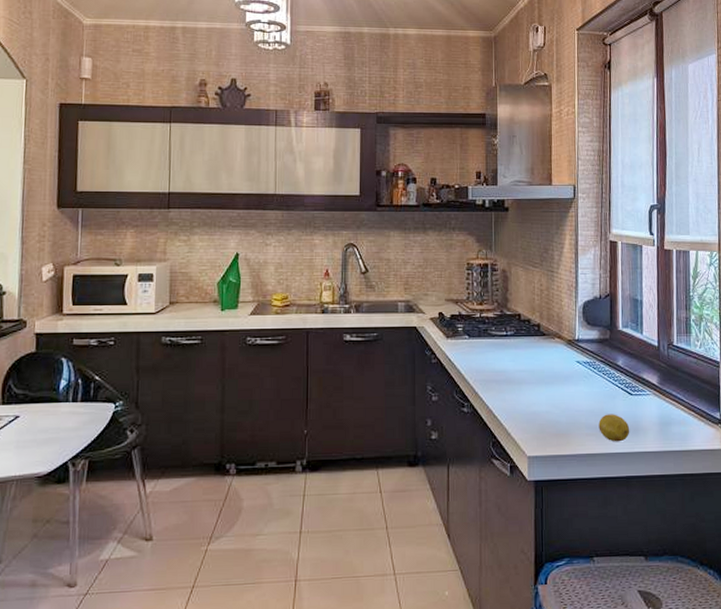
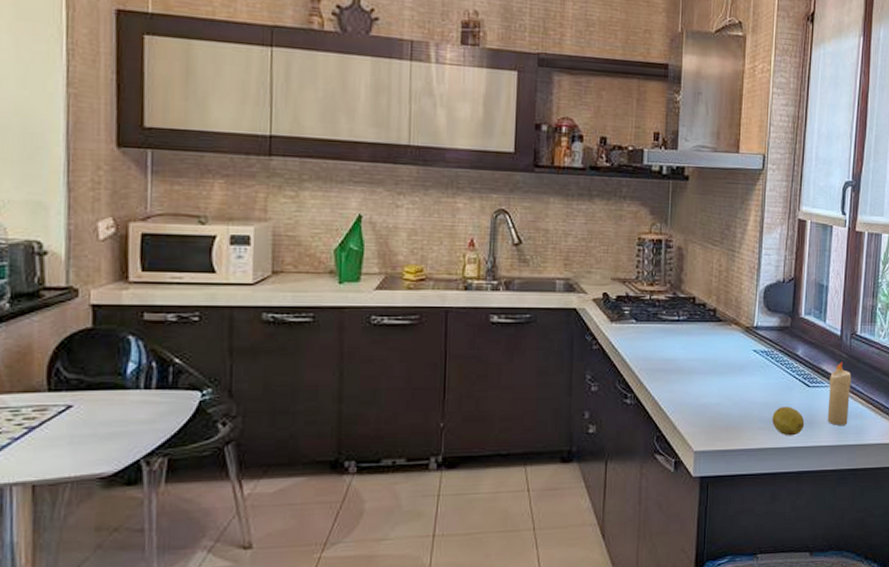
candle: none [651,371,672,432] -> present [827,361,852,425]

